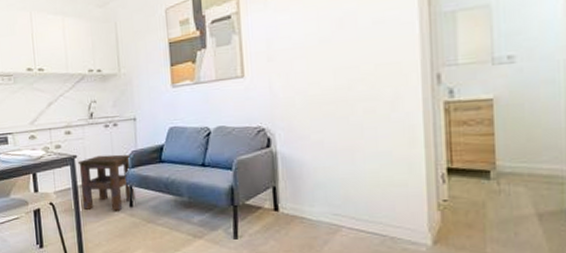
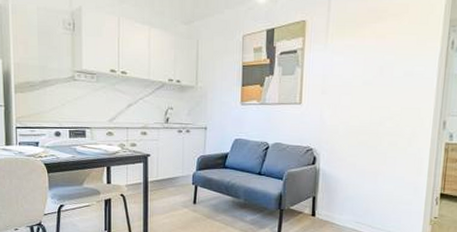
side table: present [77,154,136,211] -> none [150,156,200,206]

